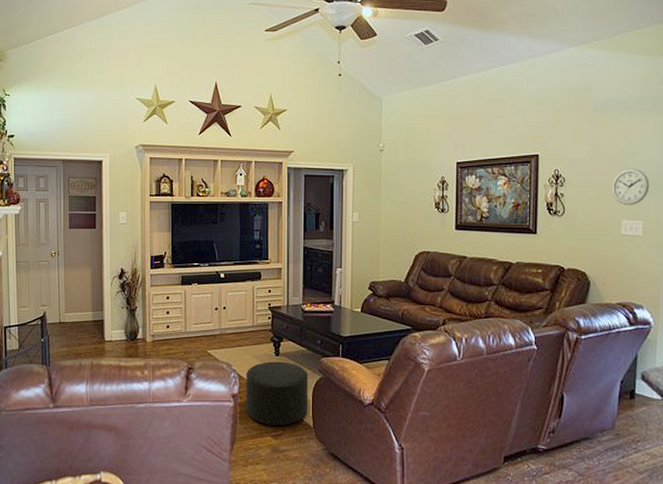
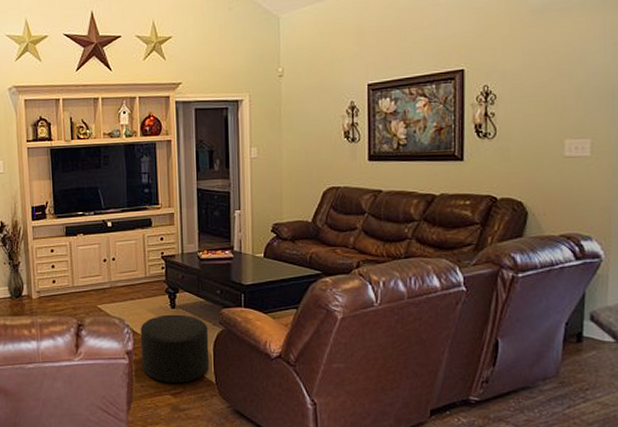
wall clock: present [612,168,650,205] -> none [552,78,599,122]

